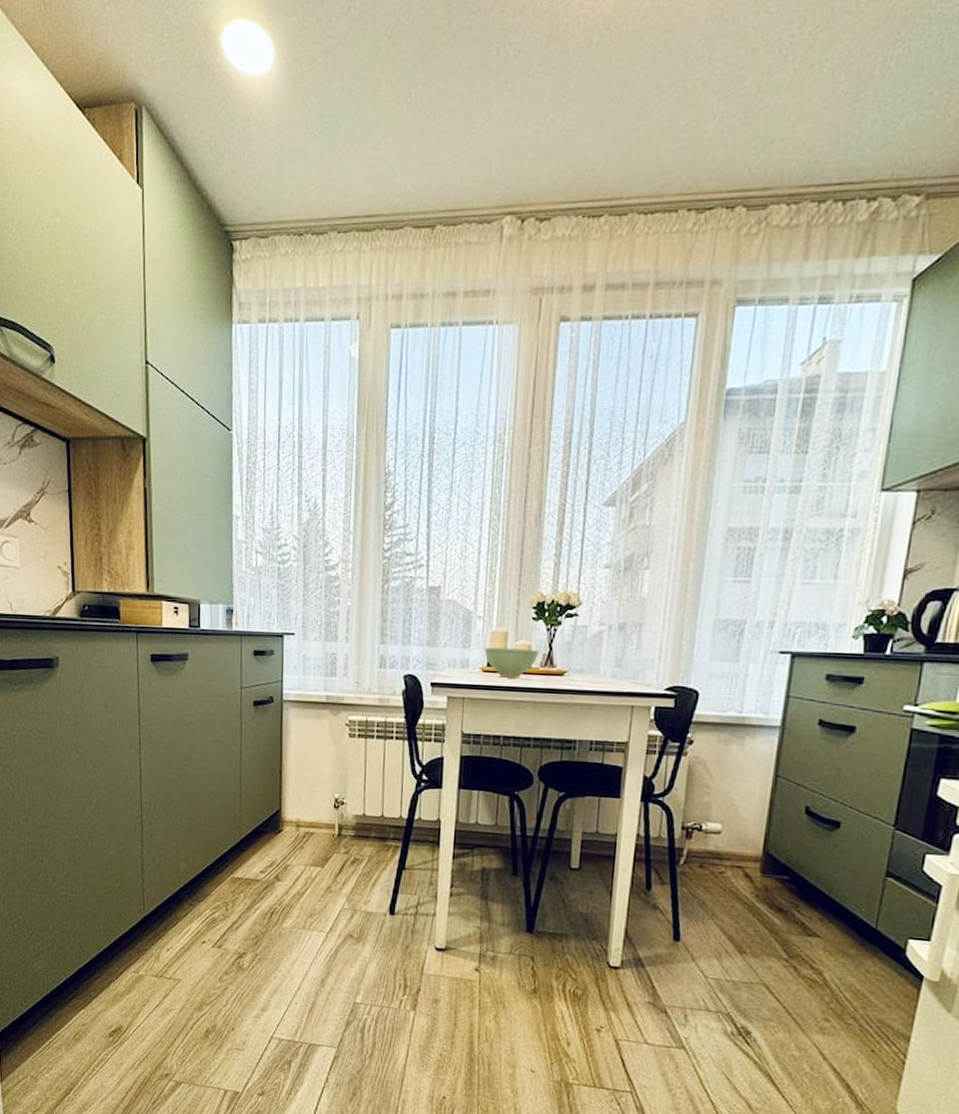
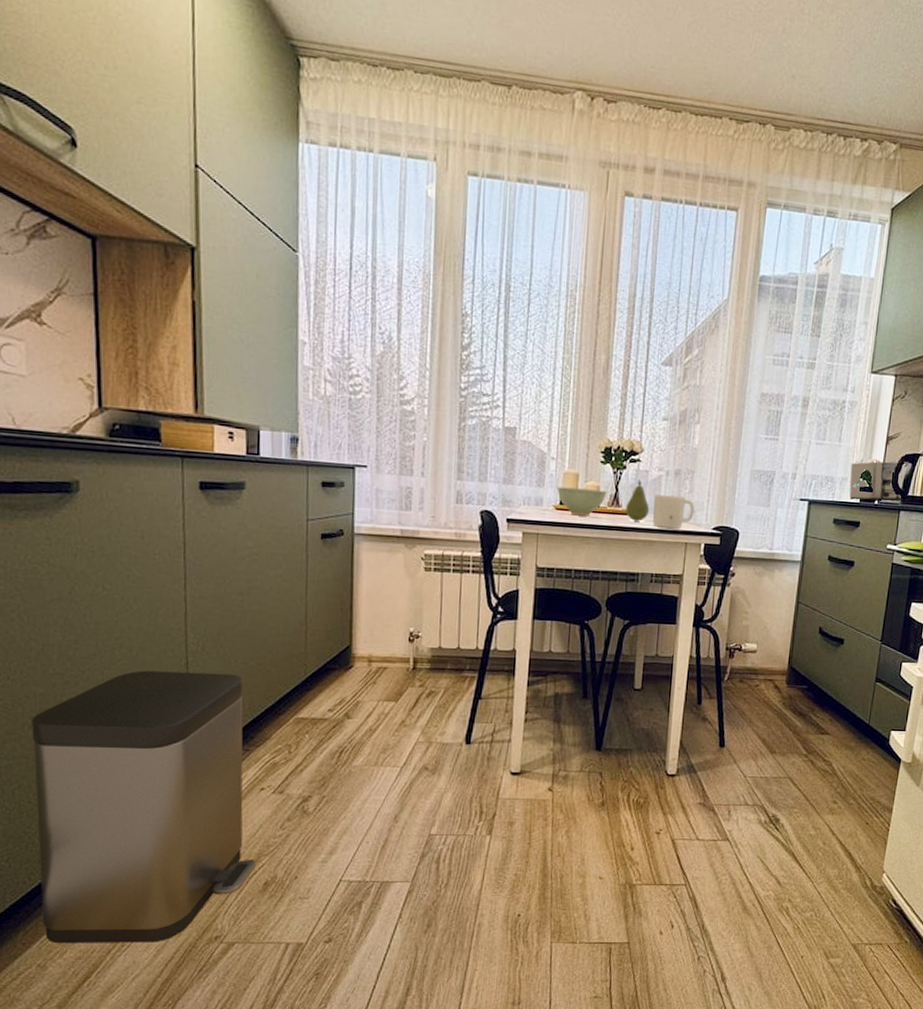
pedal bin: none [26,826,200,1071] -> present [32,670,257,944]
fruit: none [561,636,589,683] -> present [626,479,650,522]
mug: none [592,652,643,690] -> present [653,494,695,529]
toaster: none [848,599,938,652] -> present [849,461,909,502]

